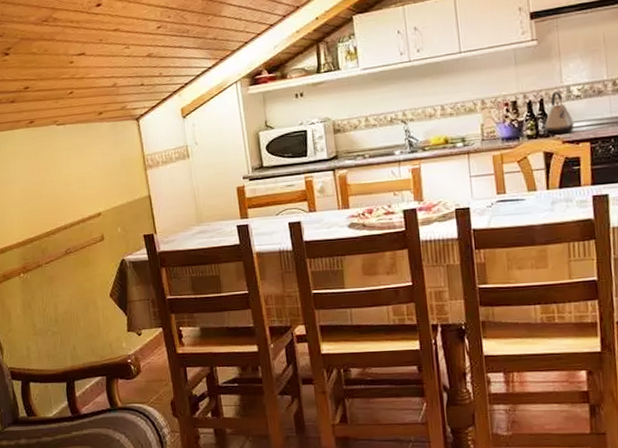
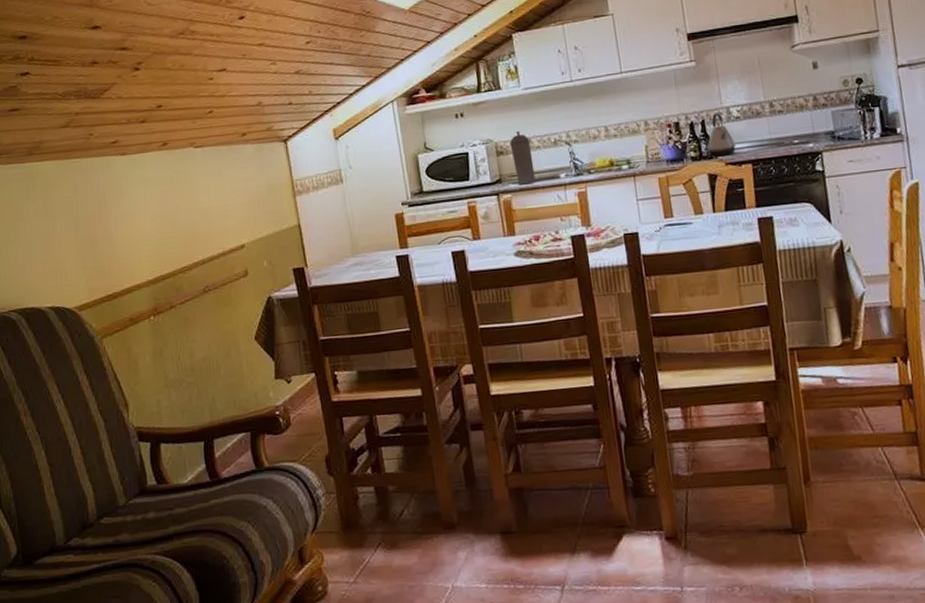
canister: none [347,110,371,161] -> present [510,131,536,185]

